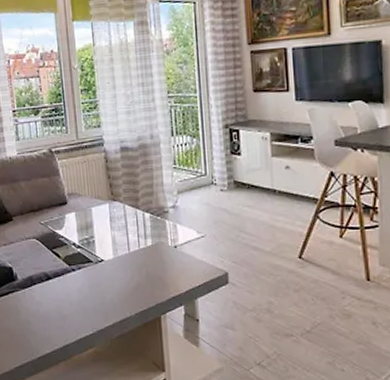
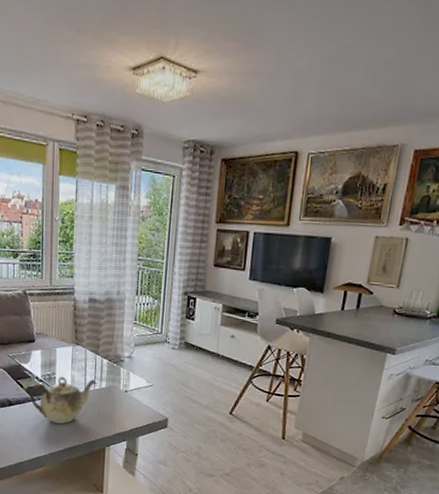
teapot: none [68,237,142,294] -> present [29,377,98,424]

